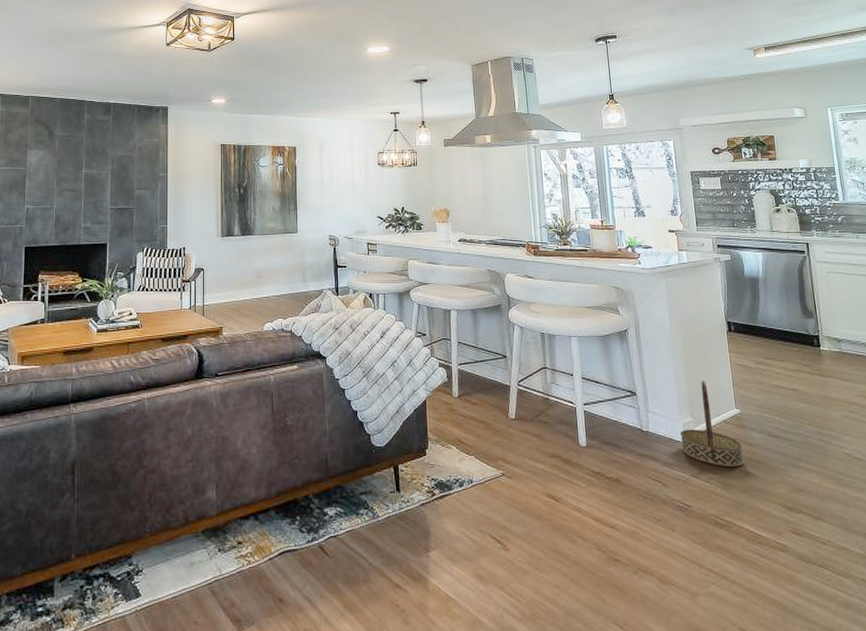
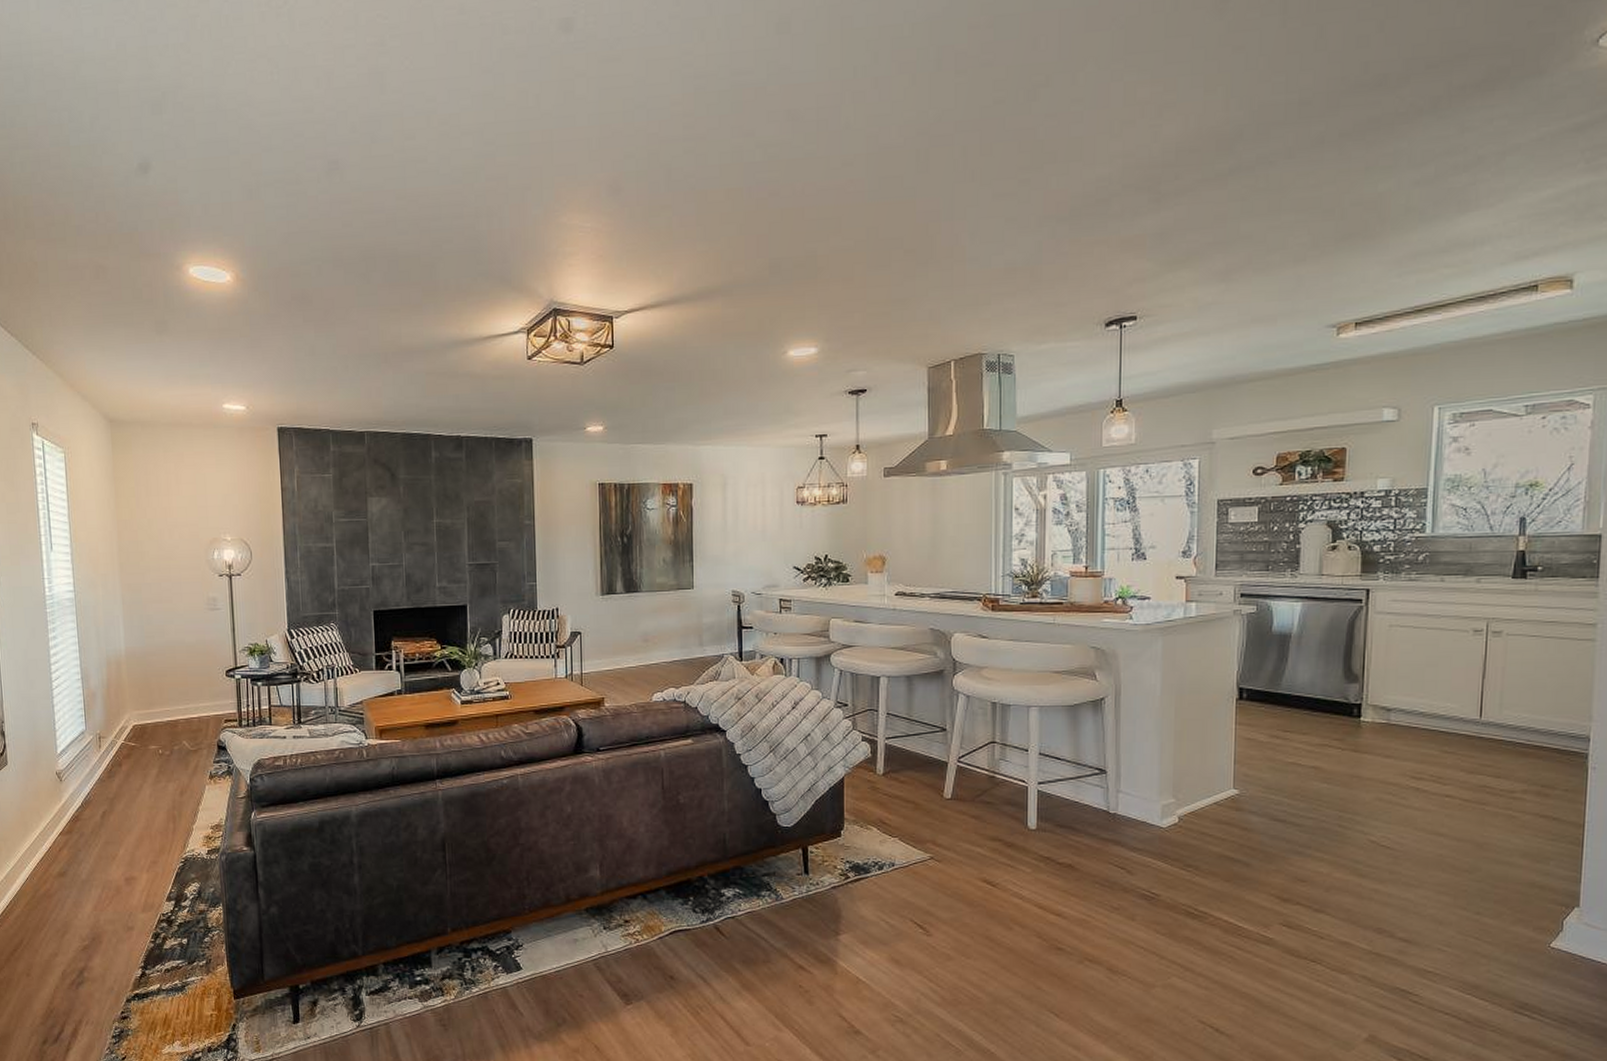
basket: present [680,380,744,468] -> none [1156,756,1235,855]

